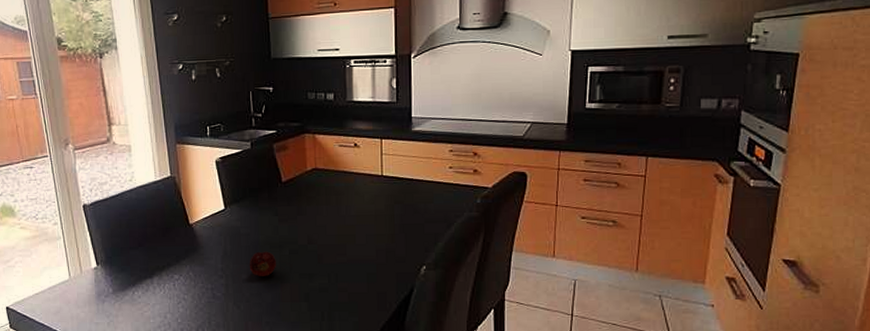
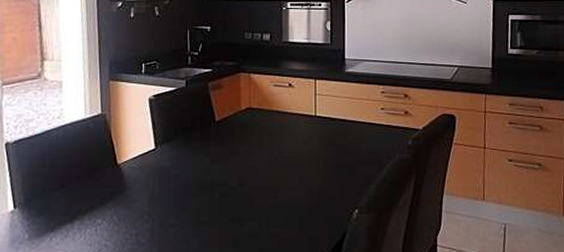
fruit: present [249,251,276,276] -> none [177,193,205,221]

